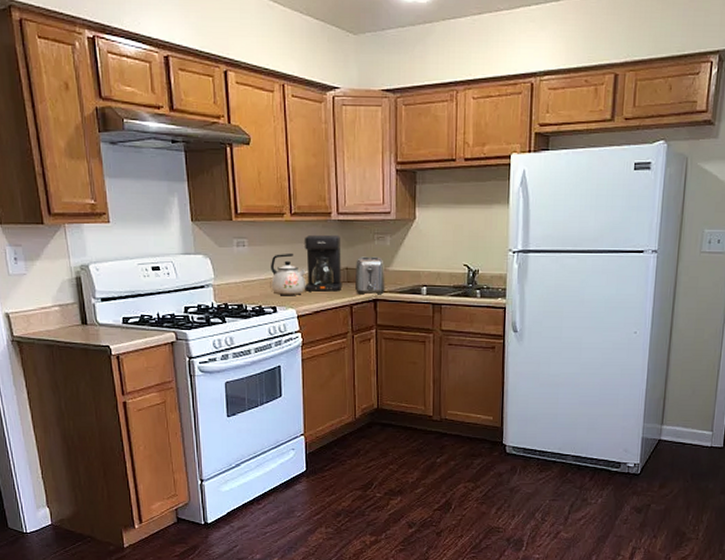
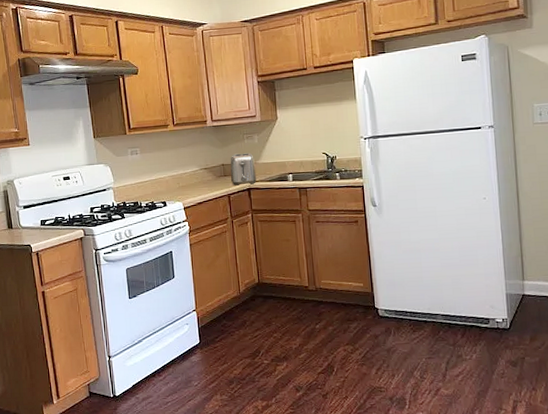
kettle: present [271,254,306,295] -> none [159,157,190,191]
coffee maker: present [305,234,343,292] -> none [186,138,220,187]

